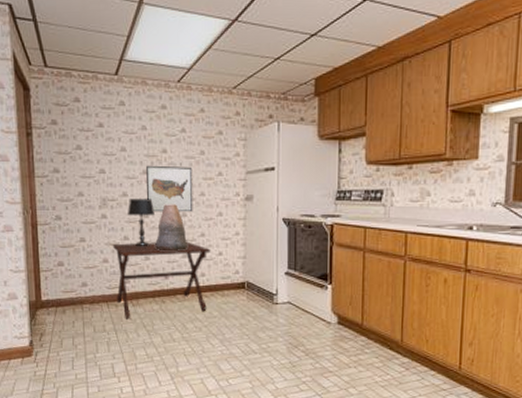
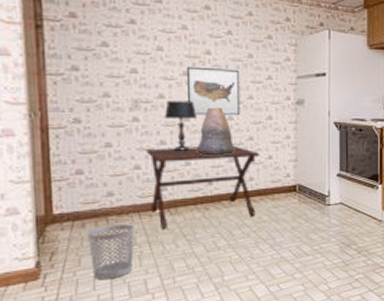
wastebasket: none [67,312,104,361] -> present [88,224,135,279]

